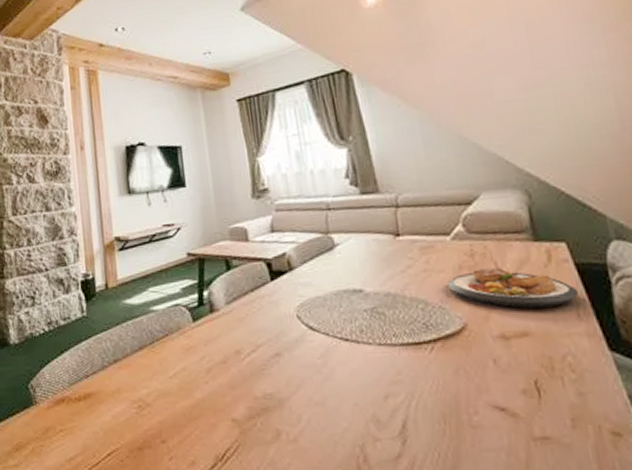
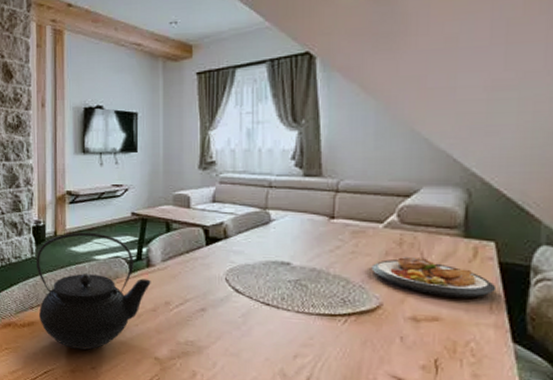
teapot: none [87,280,217,421] -> present [35,232,151,350]

